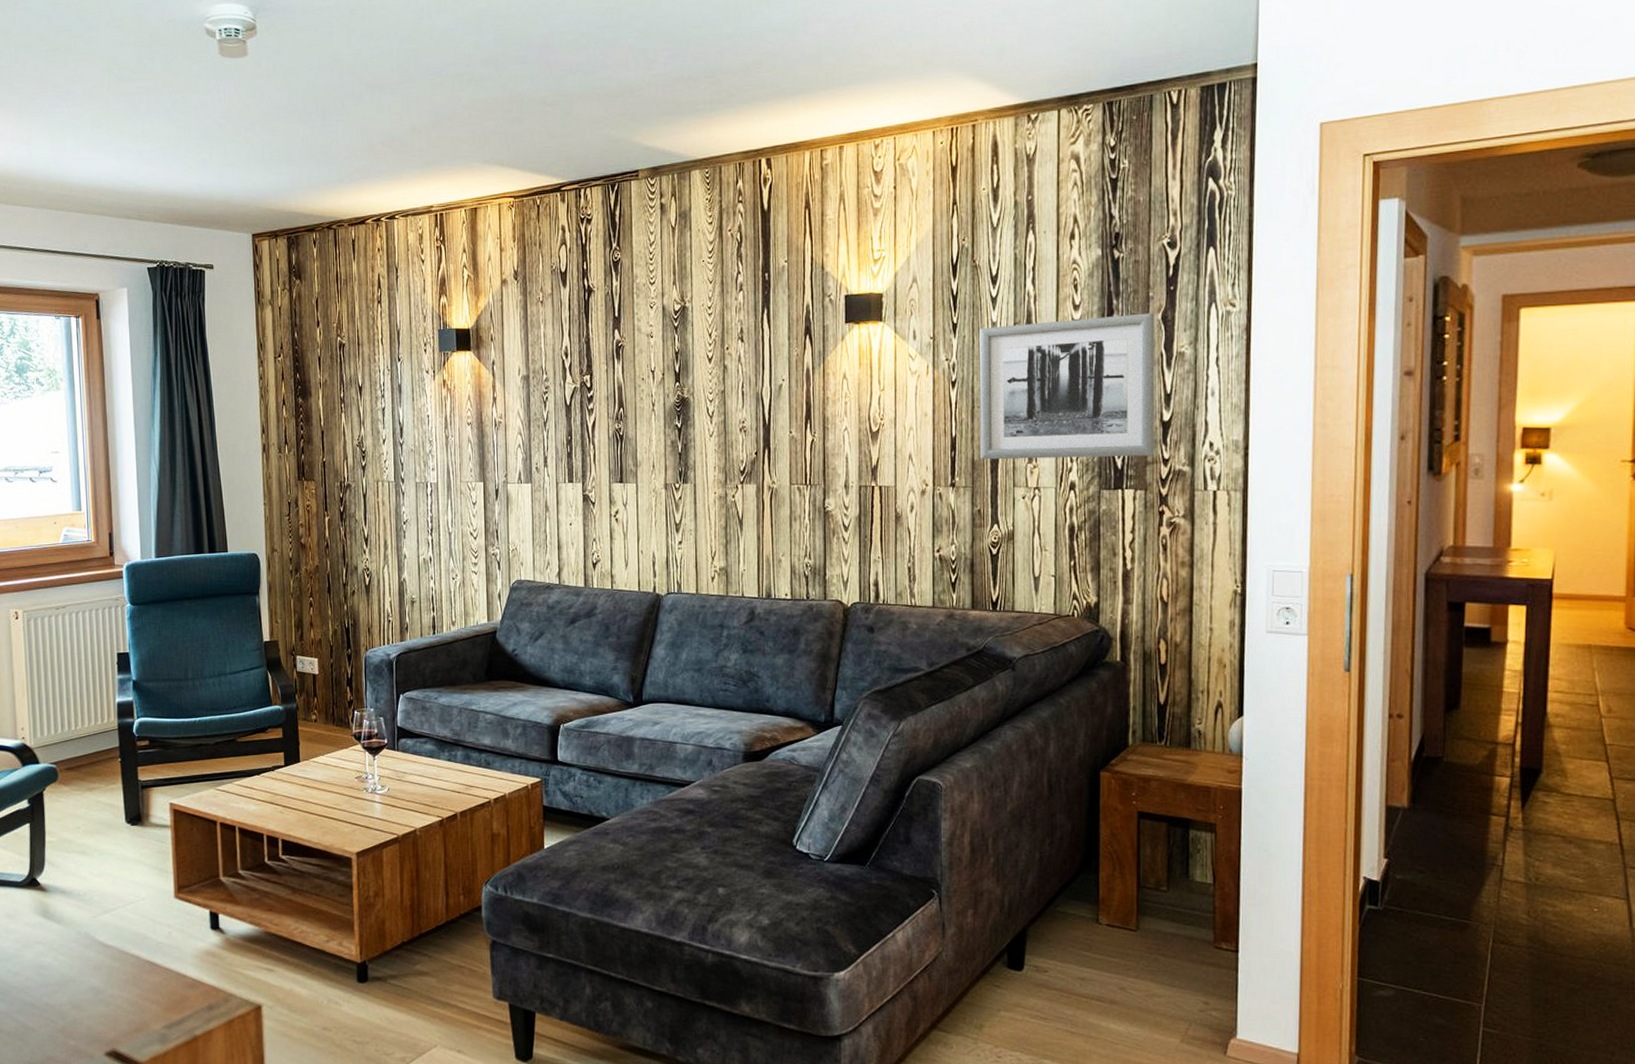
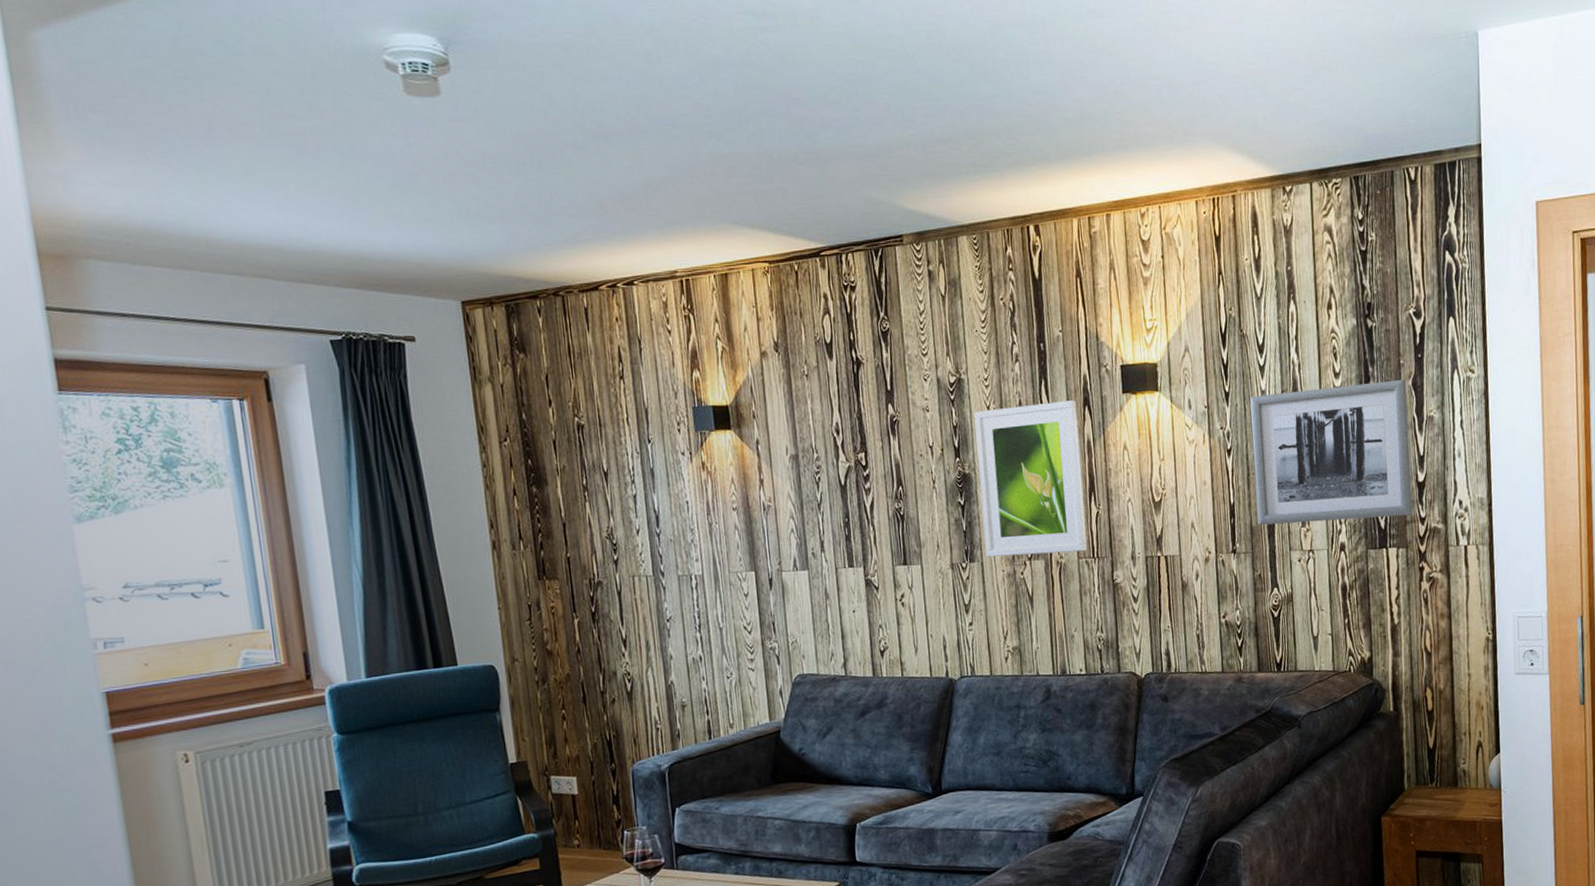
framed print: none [696,329,800,479] -> present [974,400,1087,557]

